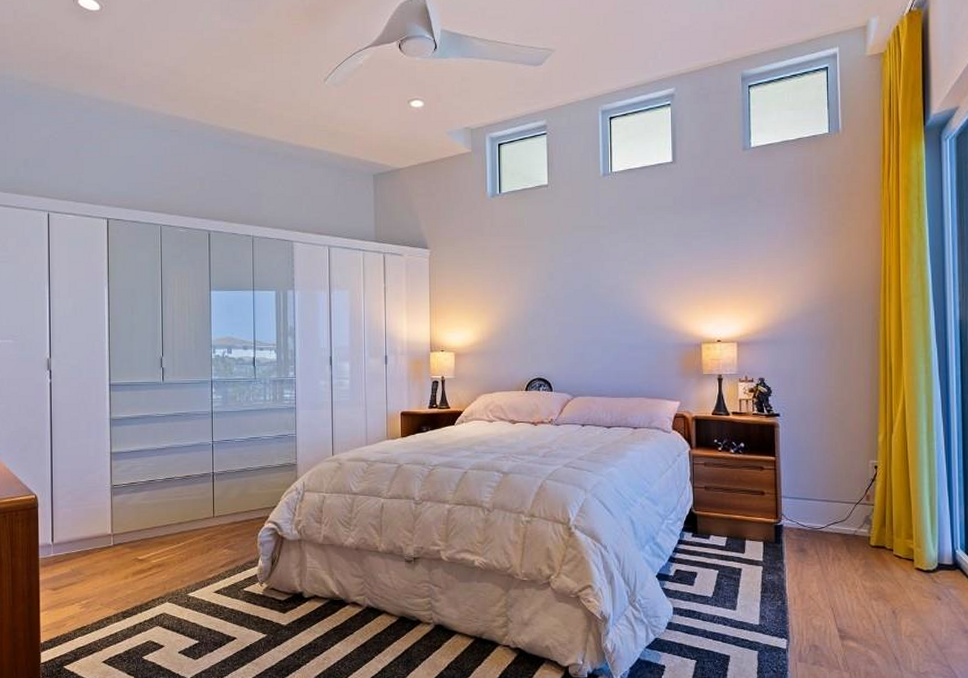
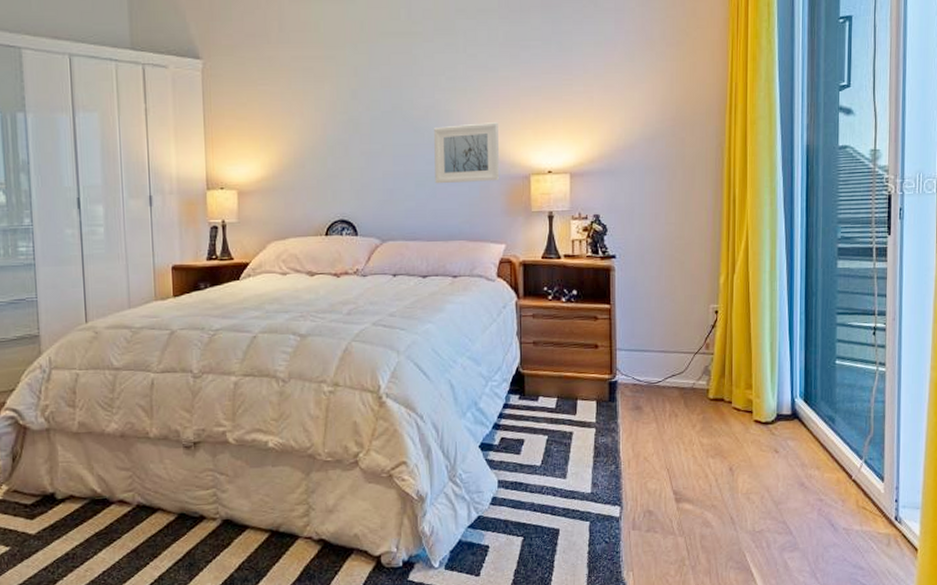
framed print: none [618,299,675,350] -> present [434,122,500,184]

